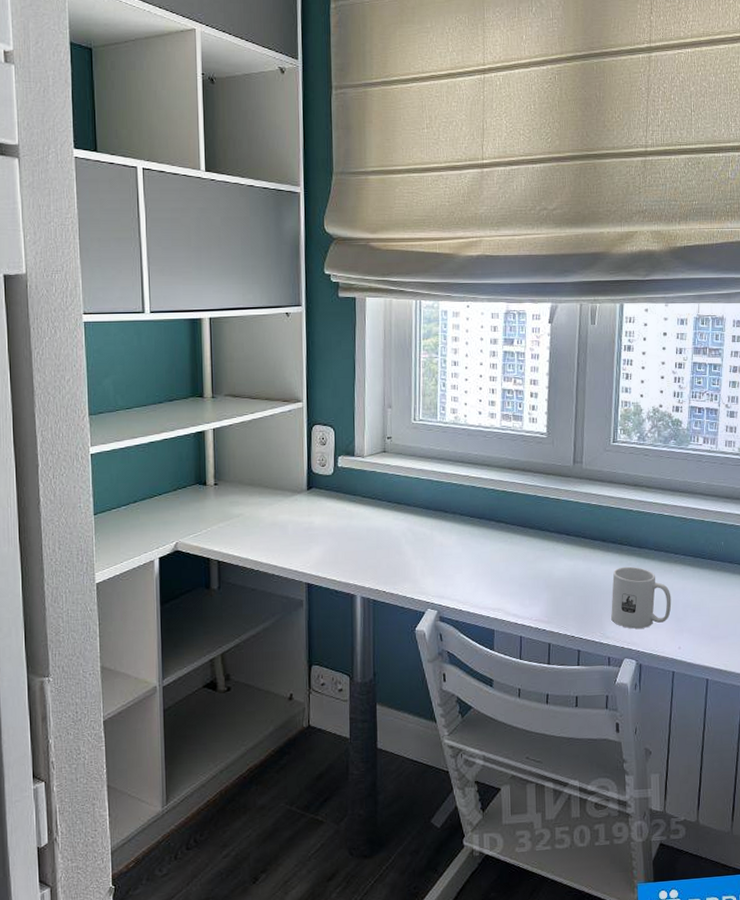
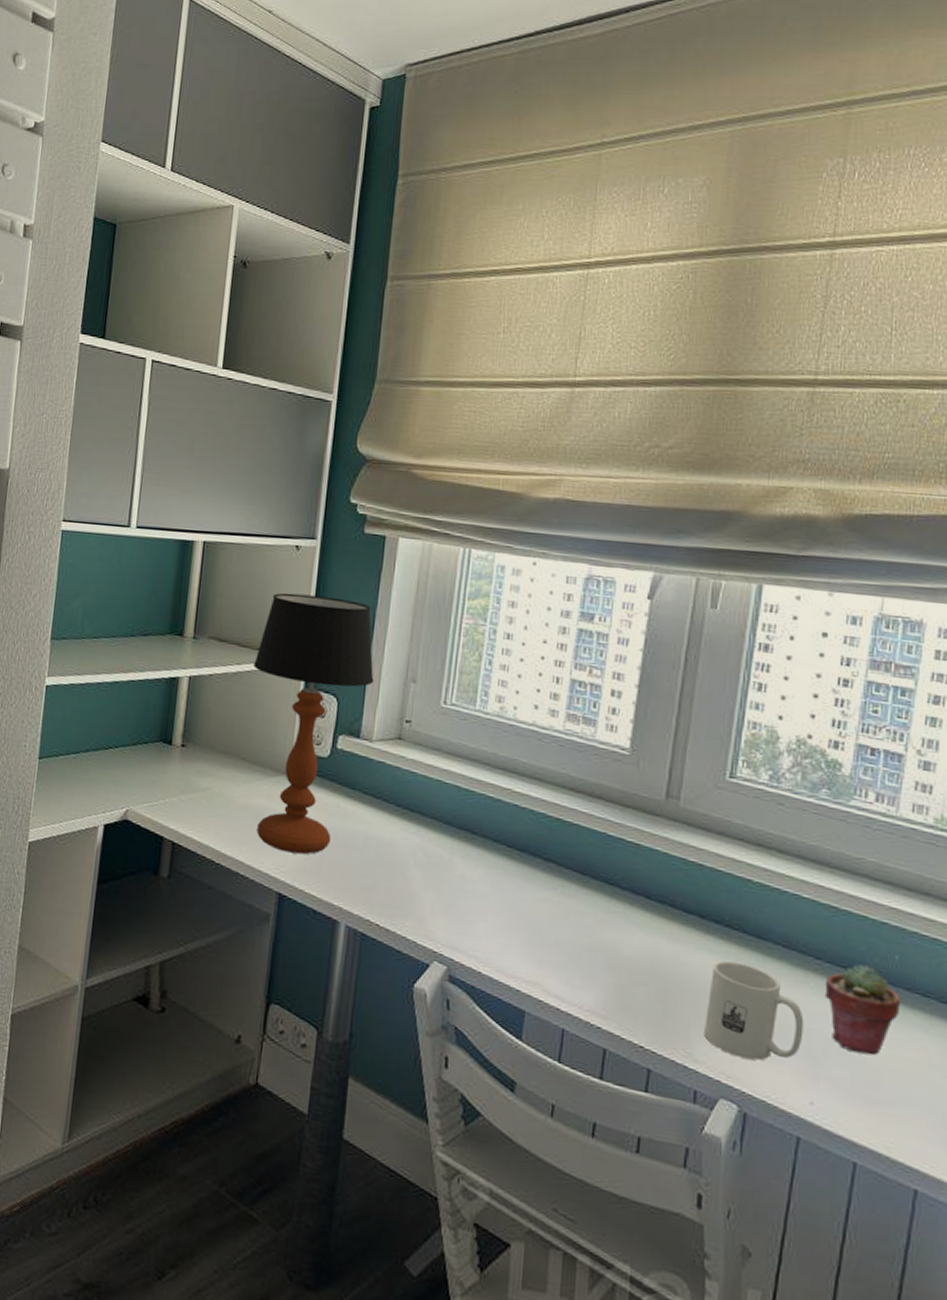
table lamp: none [264,350,360,552] -> present [253,592,374,855]
potted succulent: none [682,552,727,610] -> present [824,964,902,1055]

